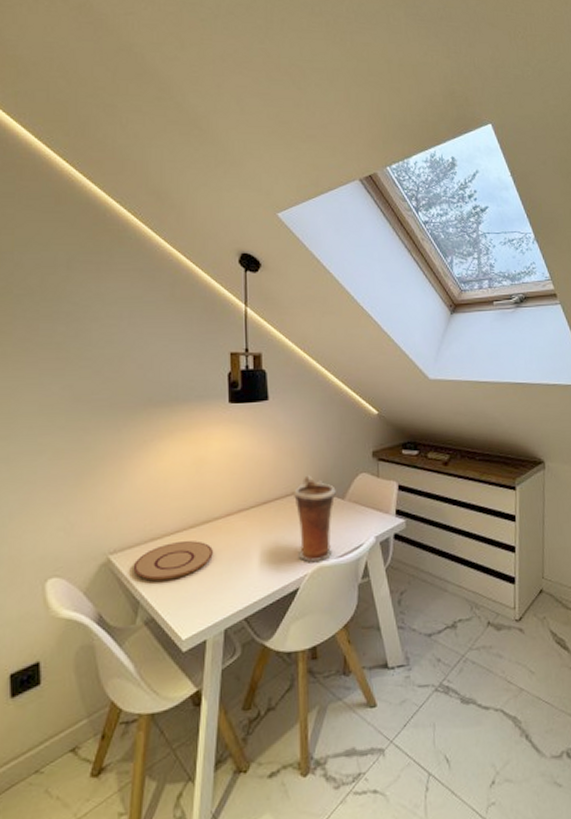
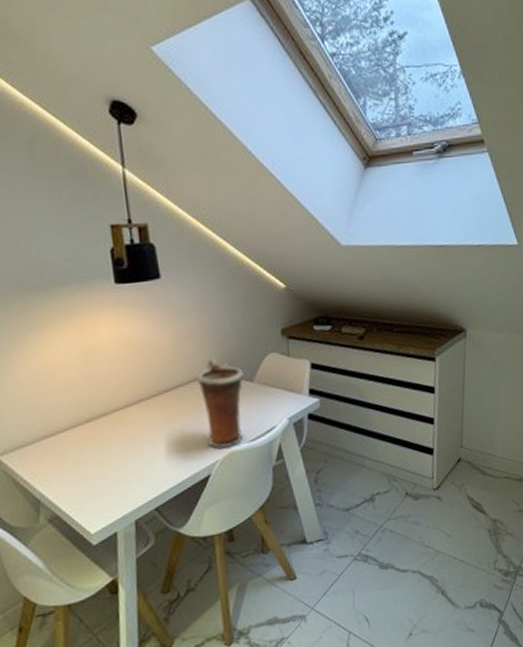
plate: present [133,541,213,582] -> none [27,435,115,479]

